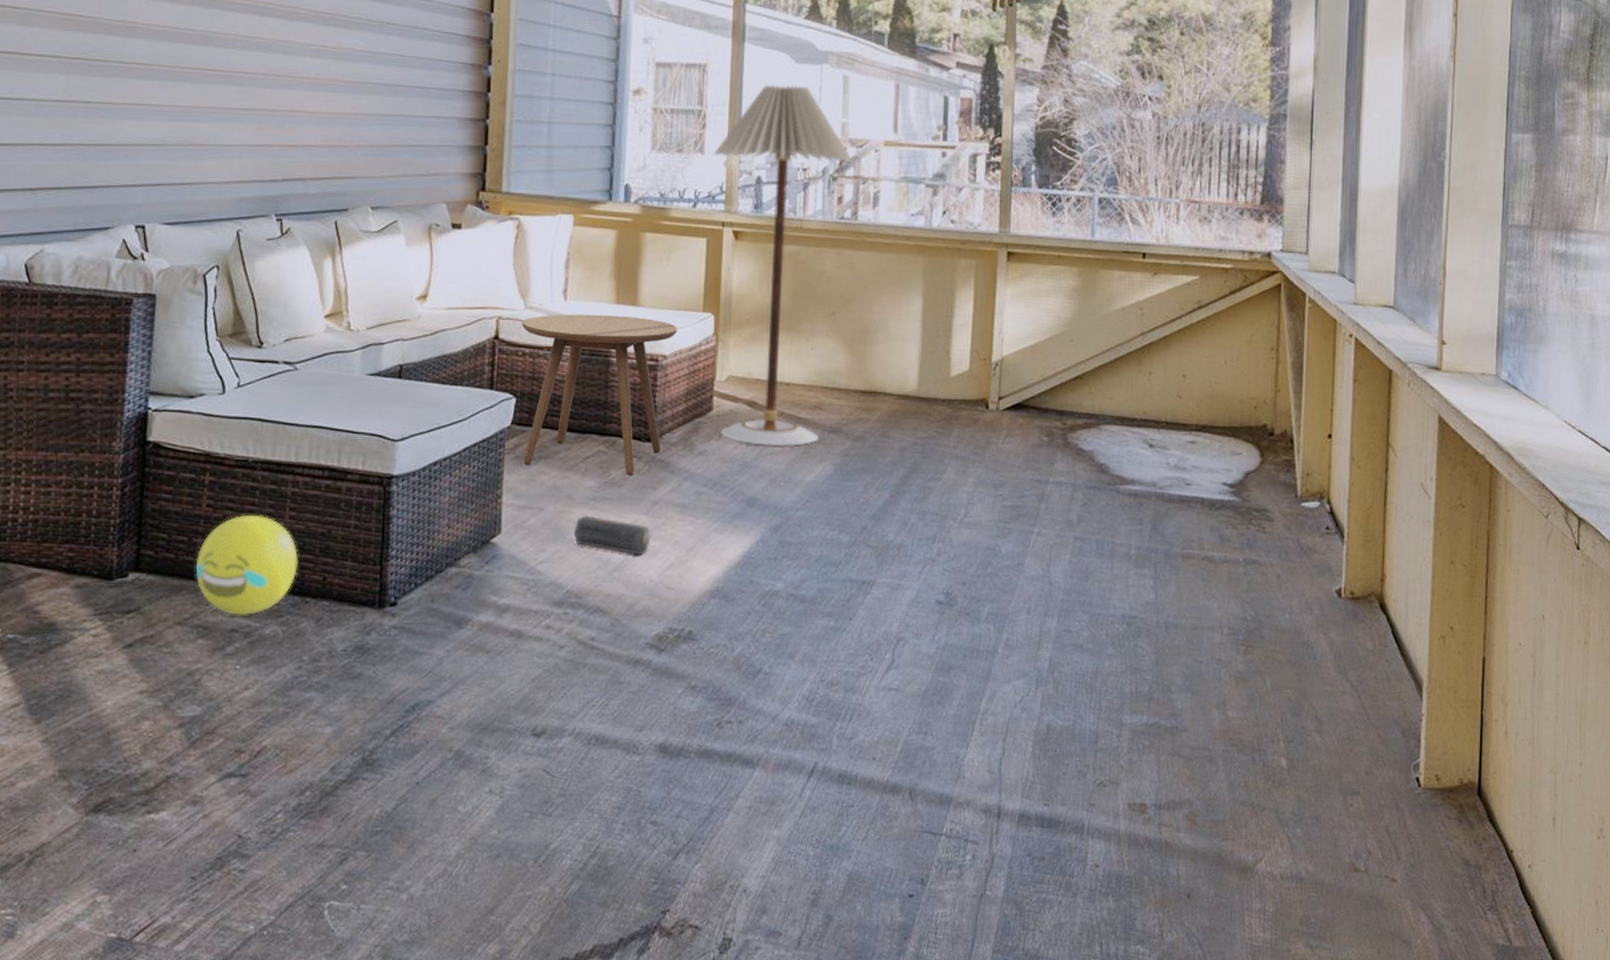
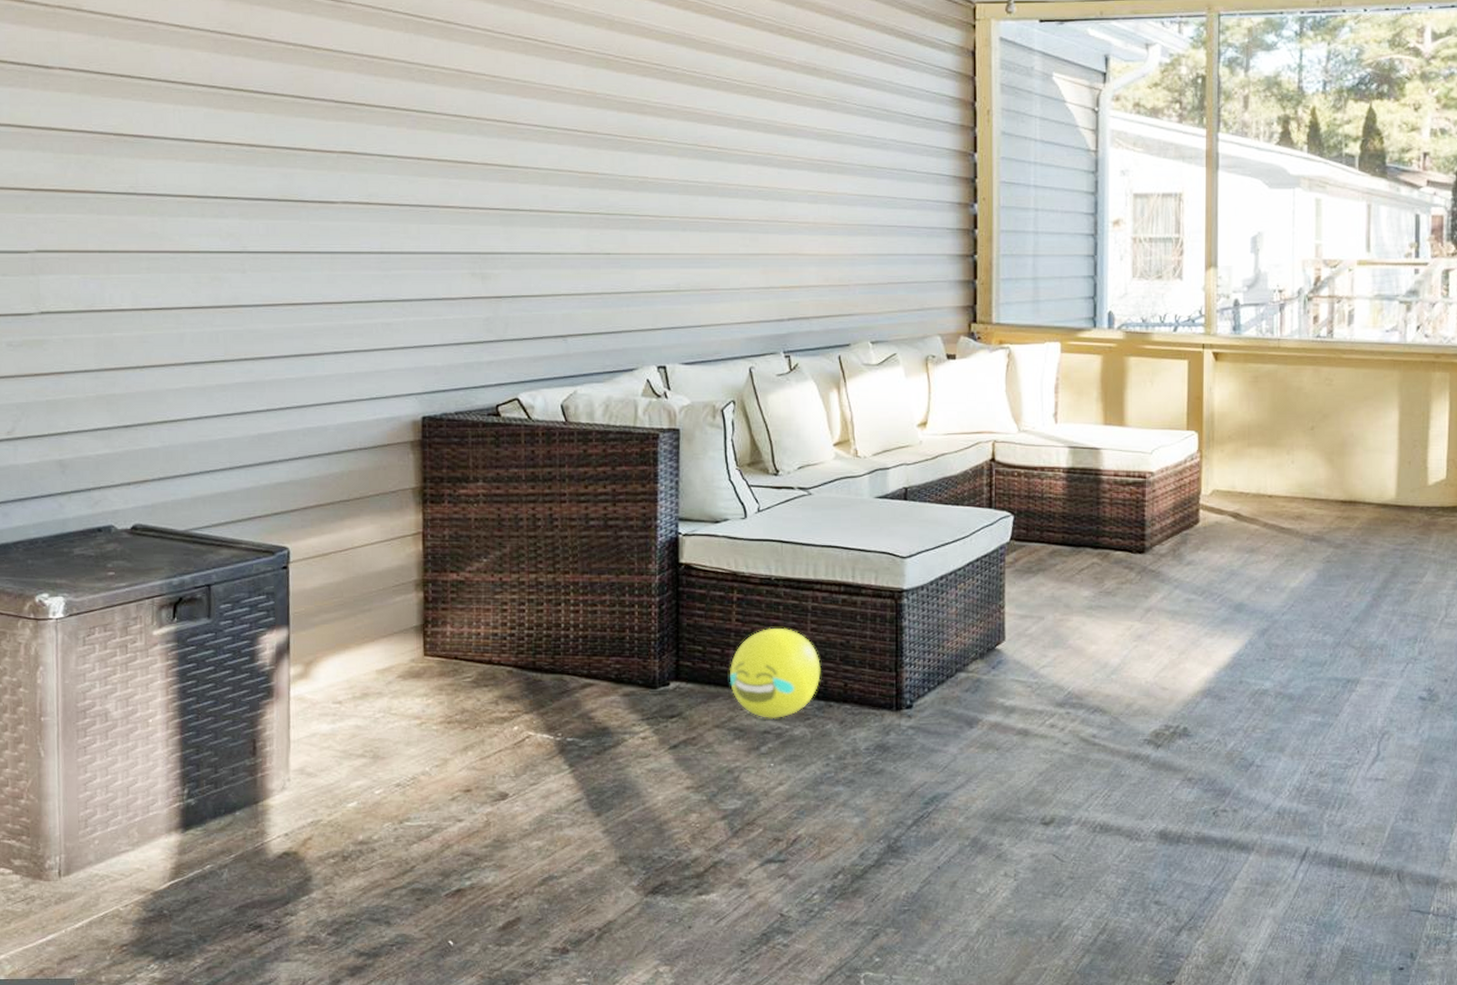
side table: present [521,314,678,475] -> none [1015,435,1163,585]
speaker: present [573,515,651,557] -> none [1072,623,1145,660]
floor lamp: present [713,85,853,447] -> none [1191,210,1327,556]

